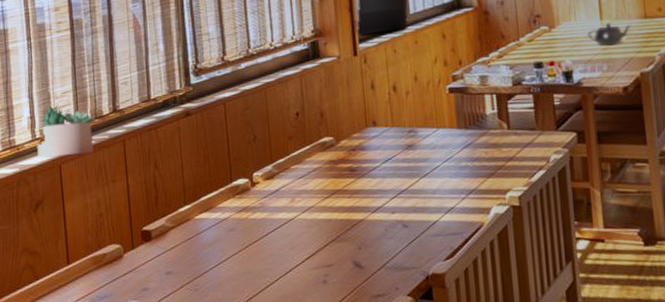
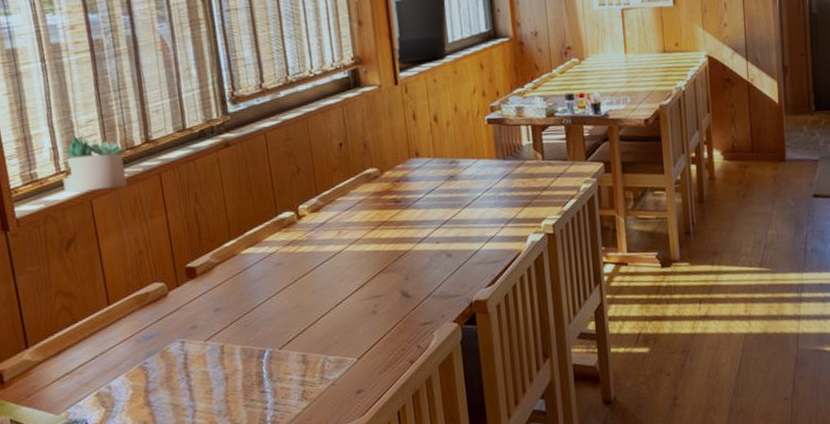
teapot: present [587,23,632,47] -> none [613,56,653,80]

